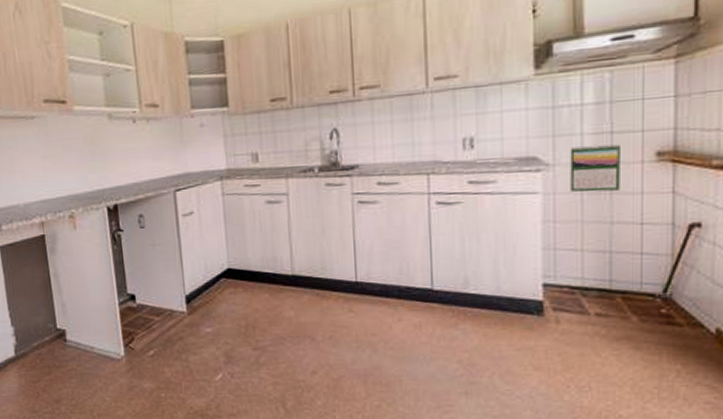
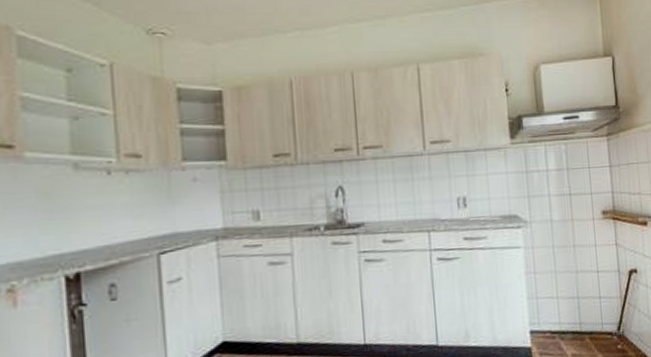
calendar: present [570,144,620,192] -> none [541,204,580,246]

